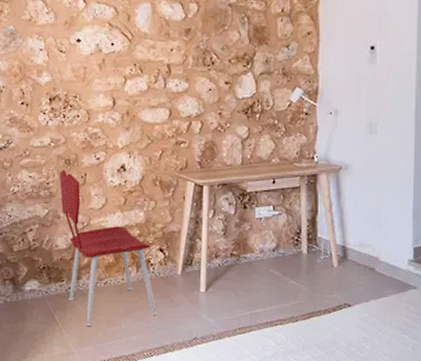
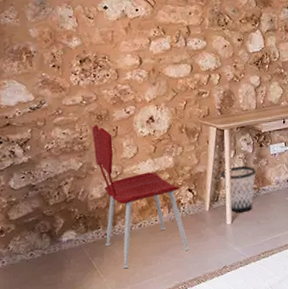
wastebasket: none [197,229,237,280] -> present [221,166,256,213]

